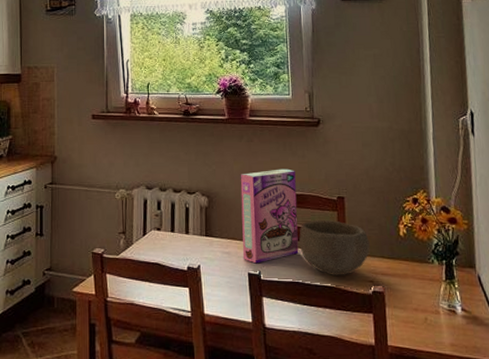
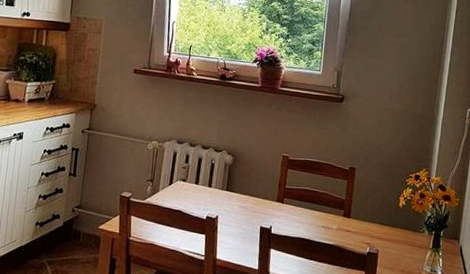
cereal box: present [240,168,299,264] -> none [257,137,315,219]
bowl: present [299,220,370,275] -> none [309,186,372,236]

